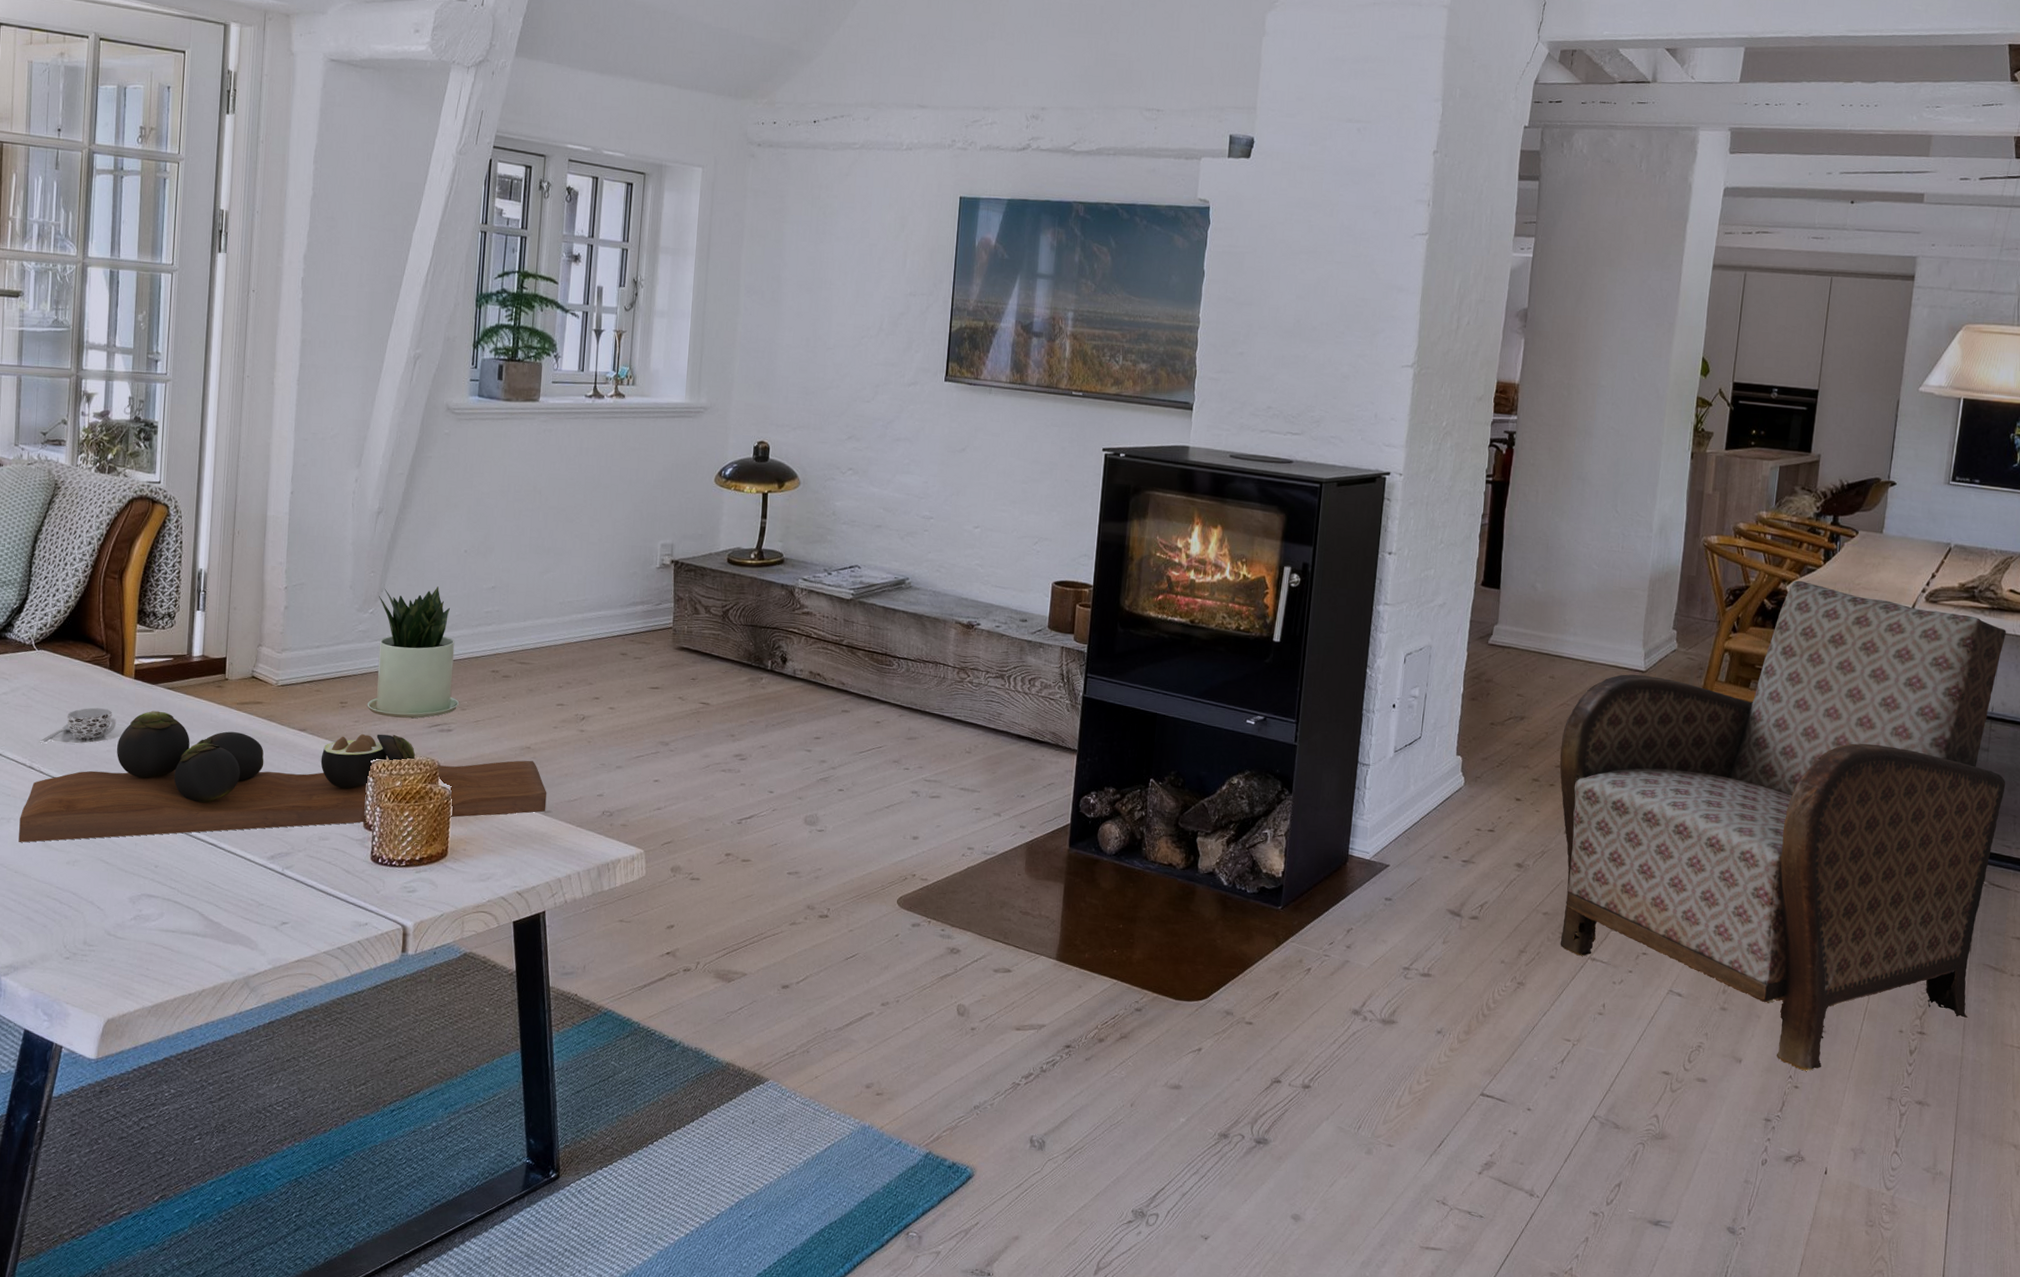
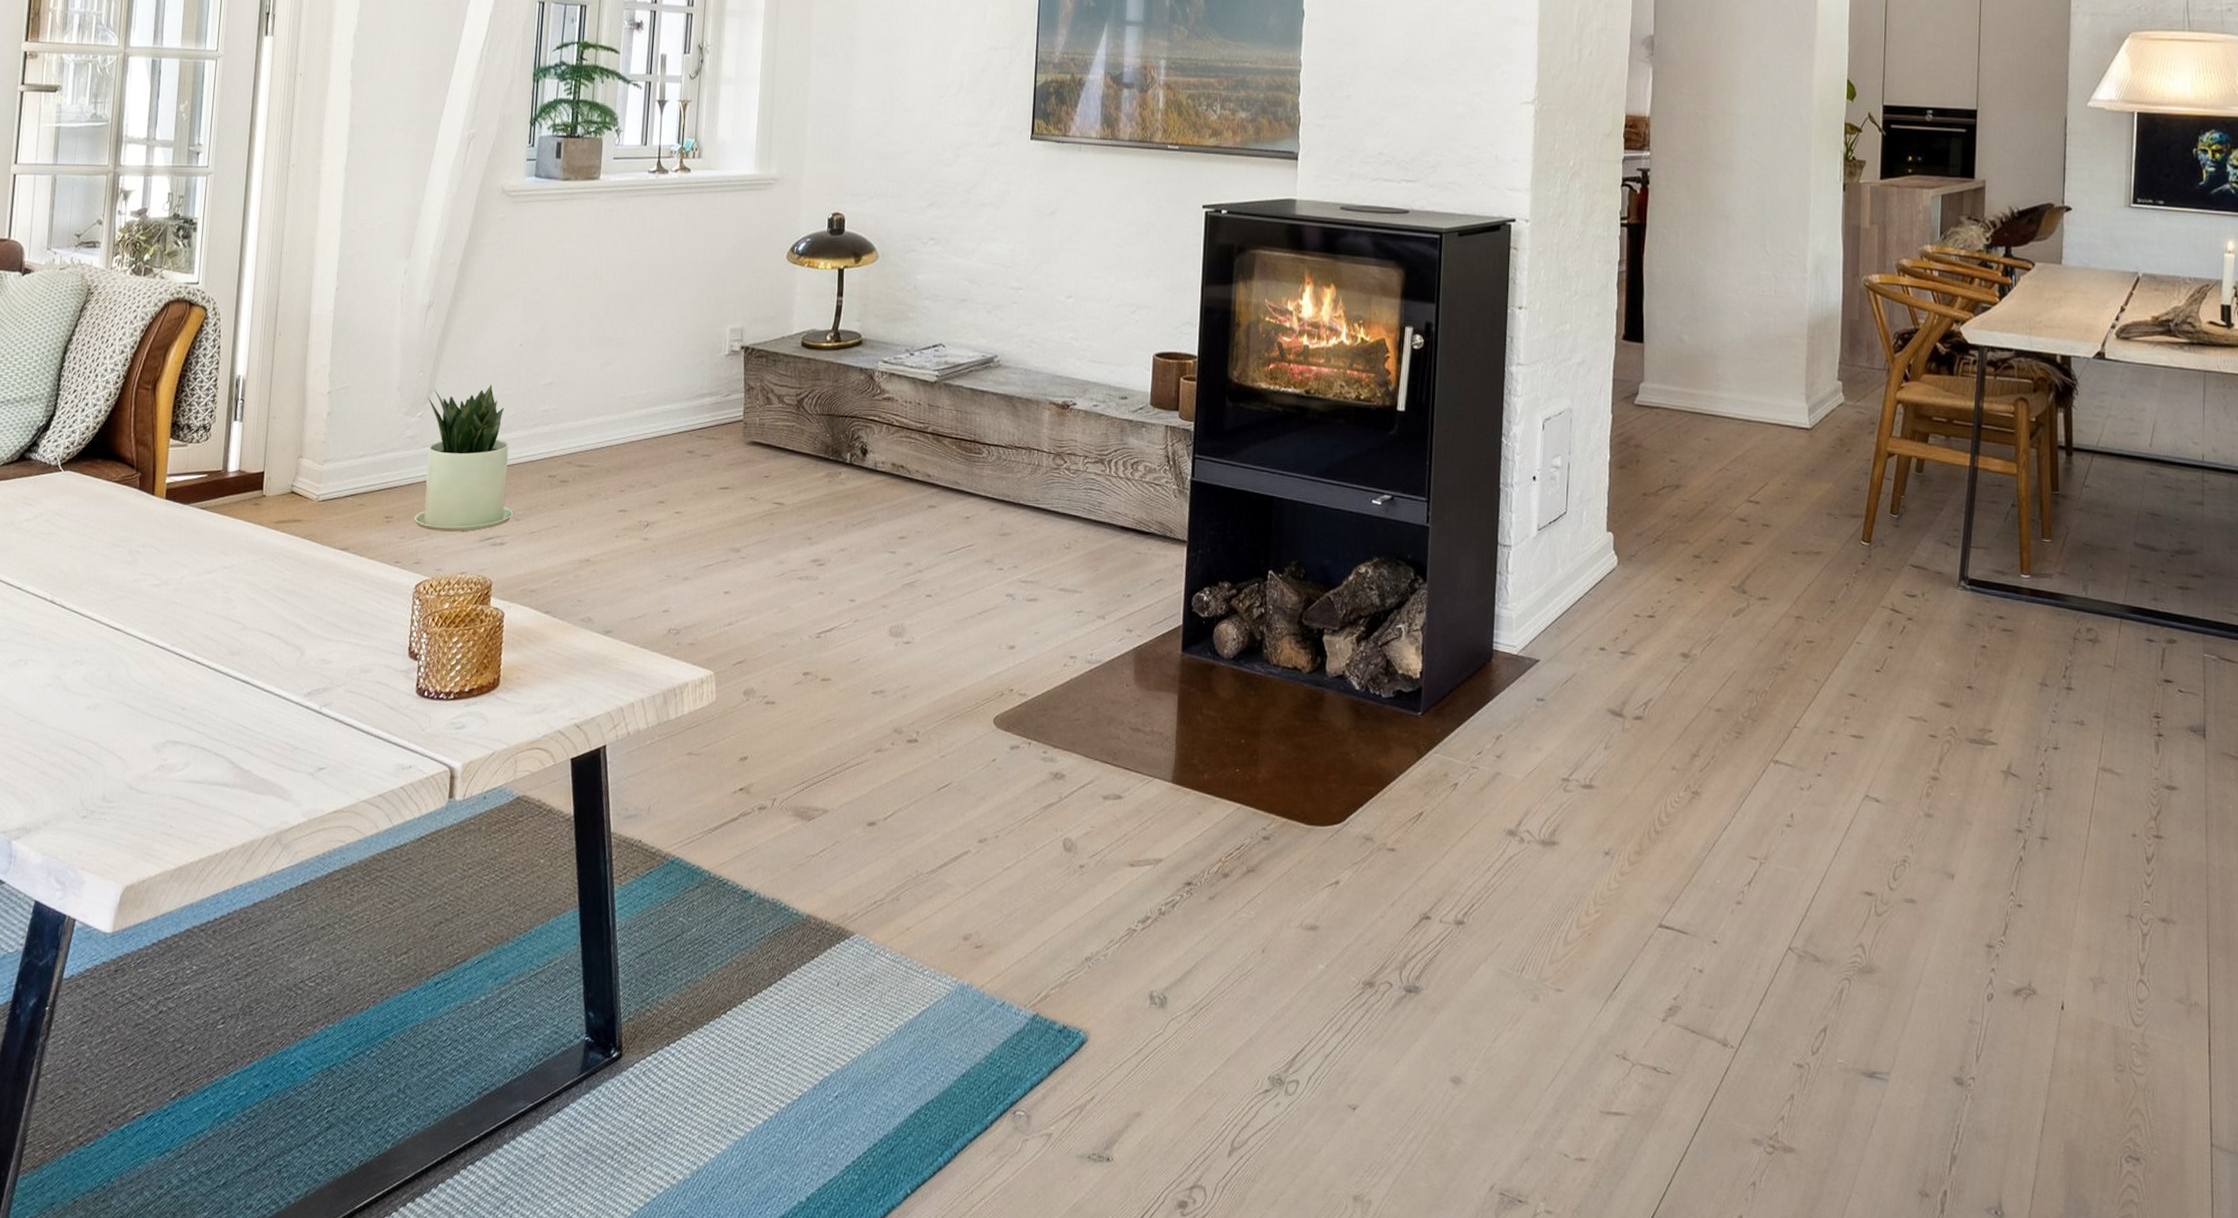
decorative tray: present [18,710,547,843] -> none [36,533,608,687]
teacup: present [39,707,128,744] -> none [61,532,157,574]
armchair: present [1559,580,2006,1071] -> none [1722,320,2227,887]

